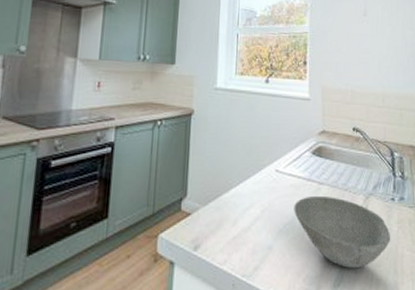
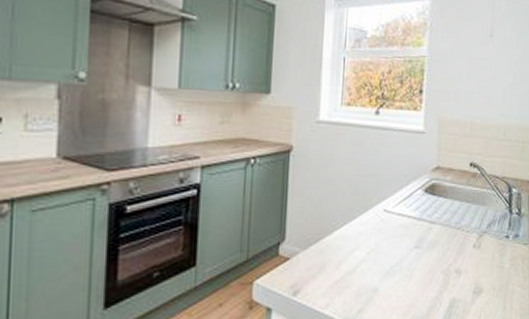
bowl: present [294,195,391,268] -> none [402,235,503,307]

